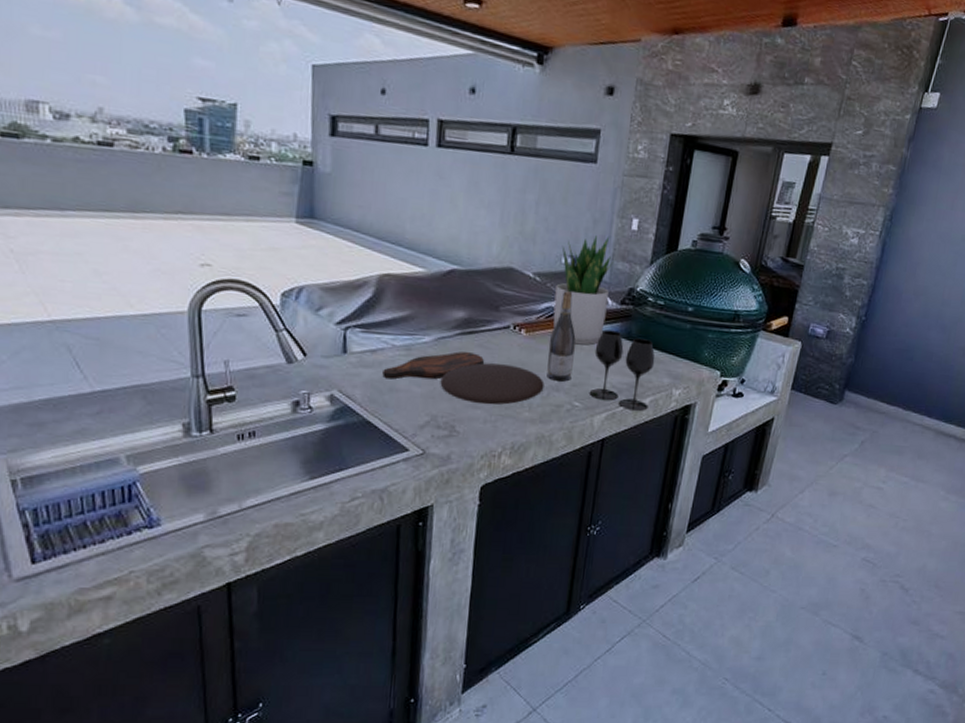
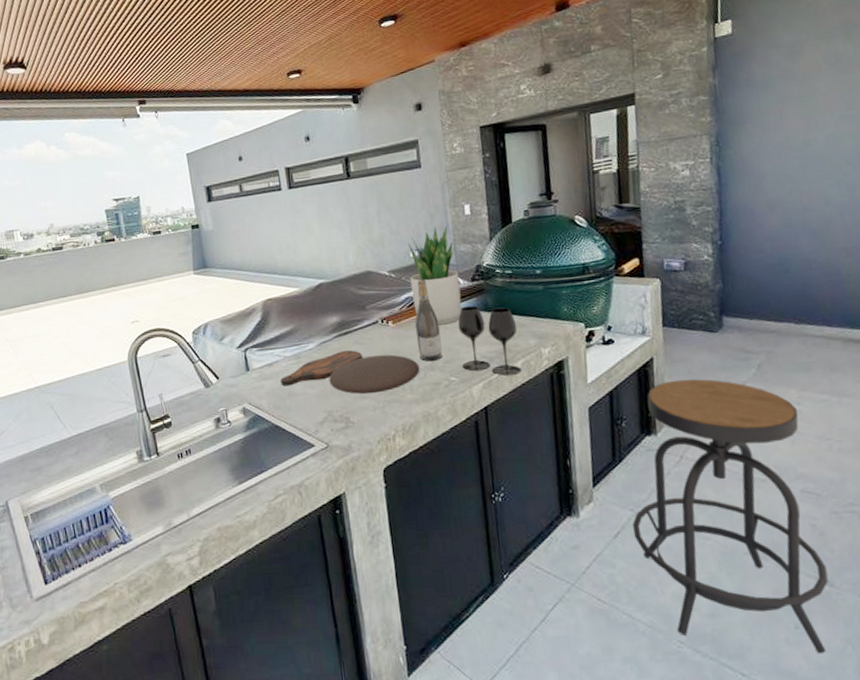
bar stool: none [711,443,881,697] -> present [632,379,829,654]

